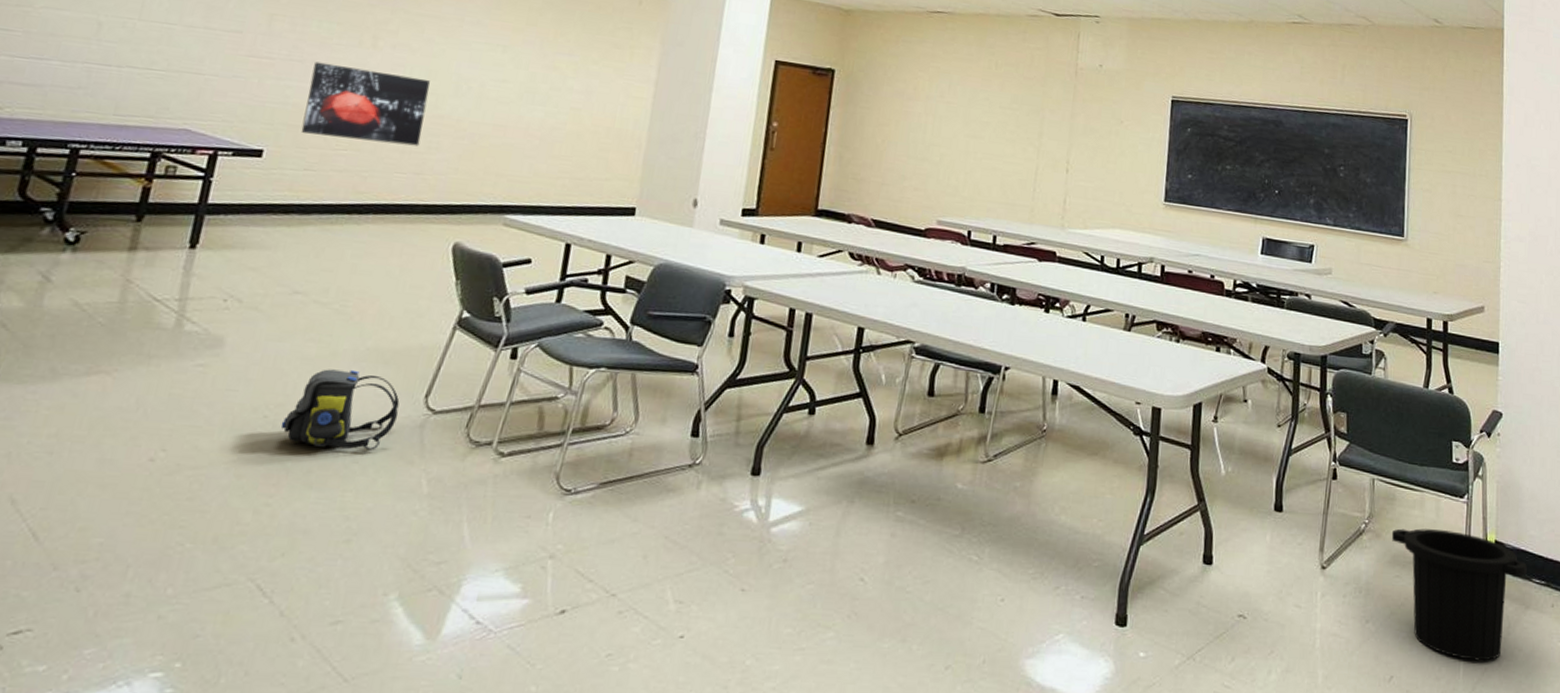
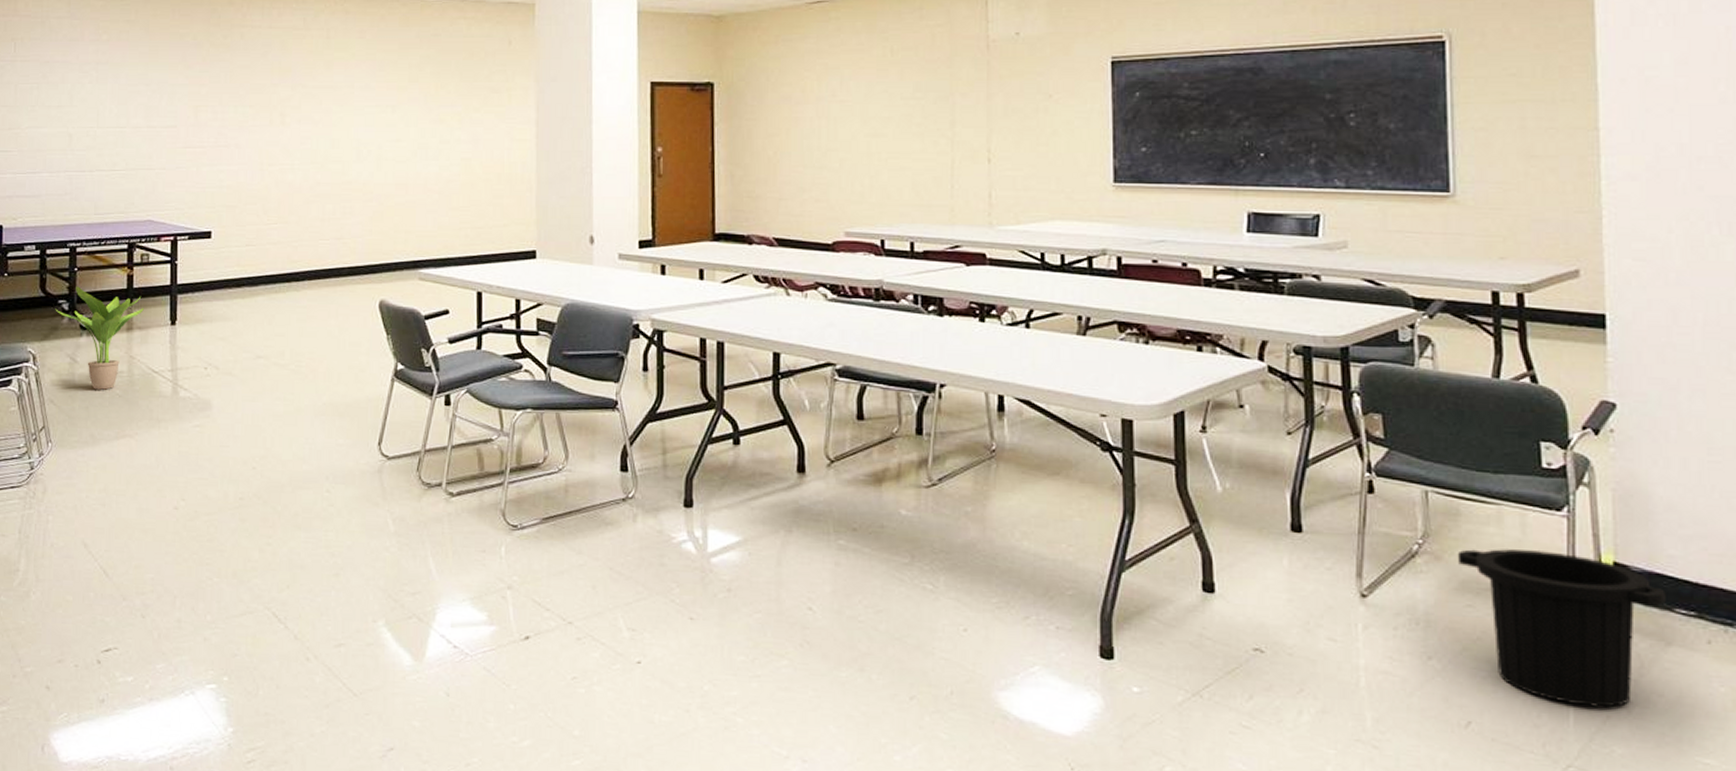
potted plant: none [34,193,157,317] -> present [55,286,144,390]
shoulder bag: present [280,369,400,450] -> none [267,423,359,494]
wall art: present [300,61,430,146] -> none [237,145,336,213]

